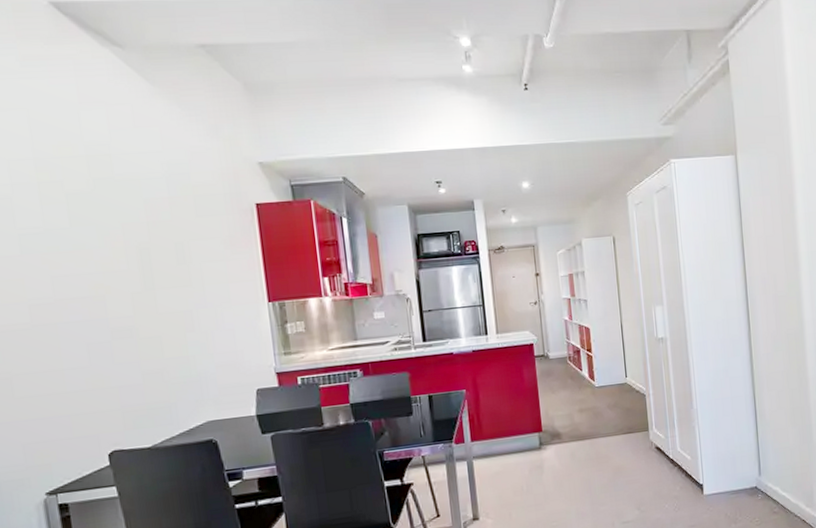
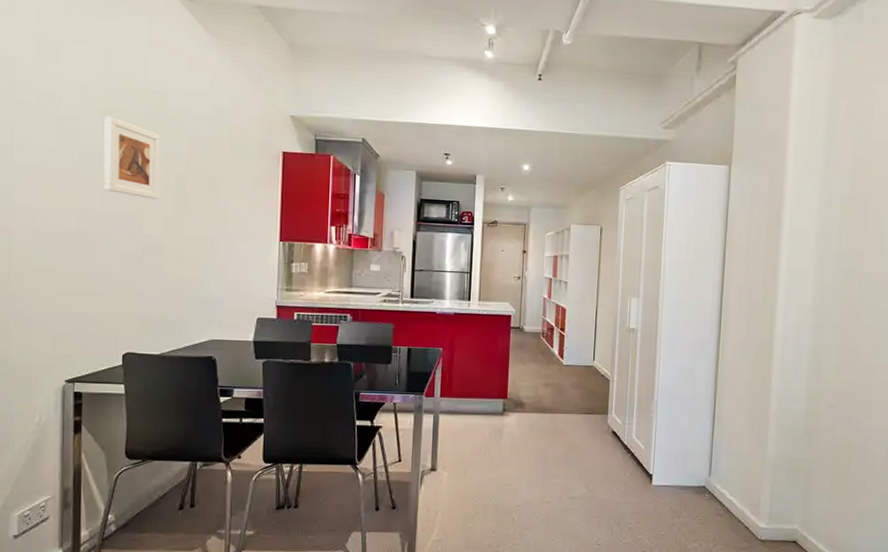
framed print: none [41,190,122,277] -> present [103,116,160,199]

